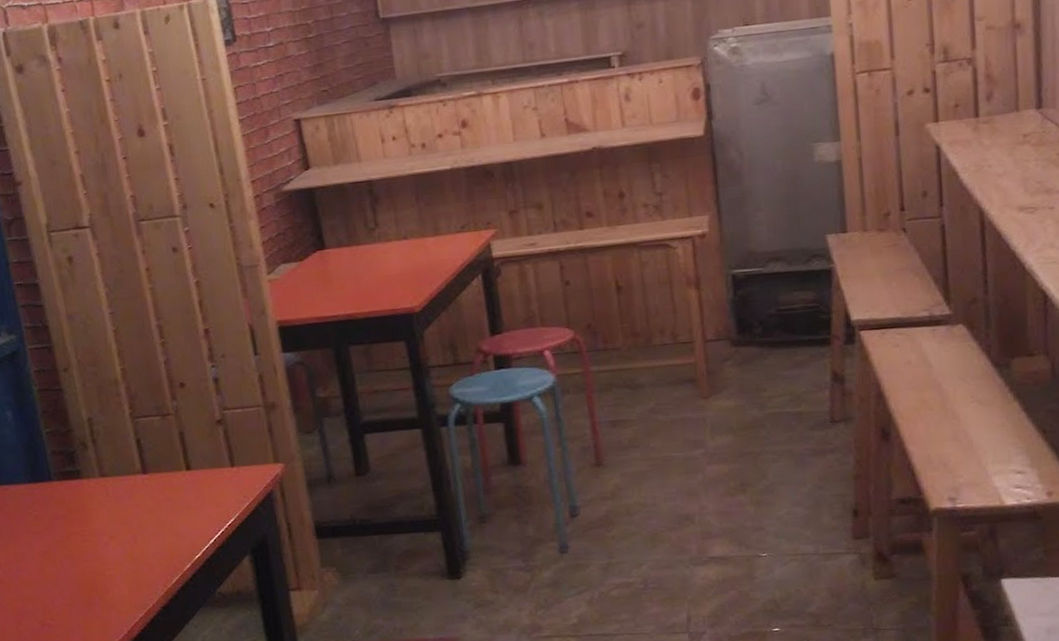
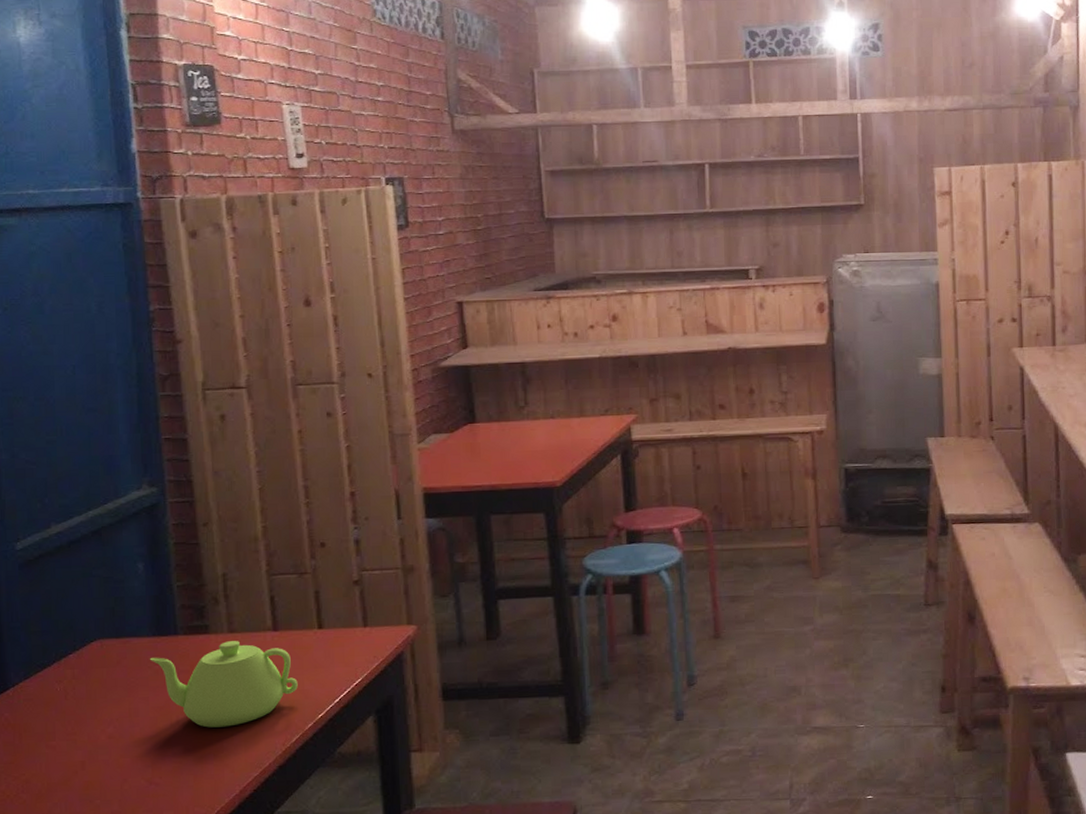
teapot: none [28,485,173,571] -> present [149,641,298,728]

